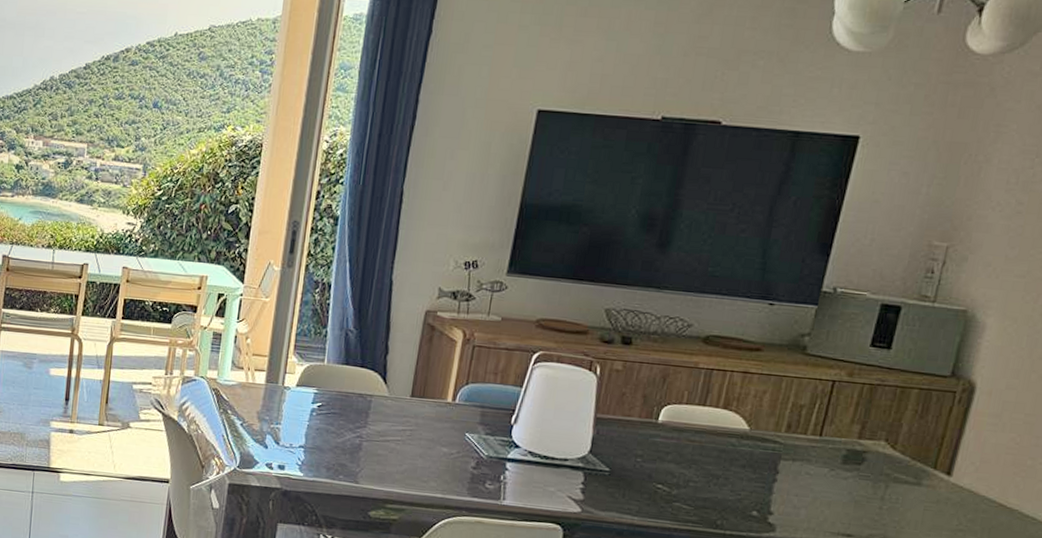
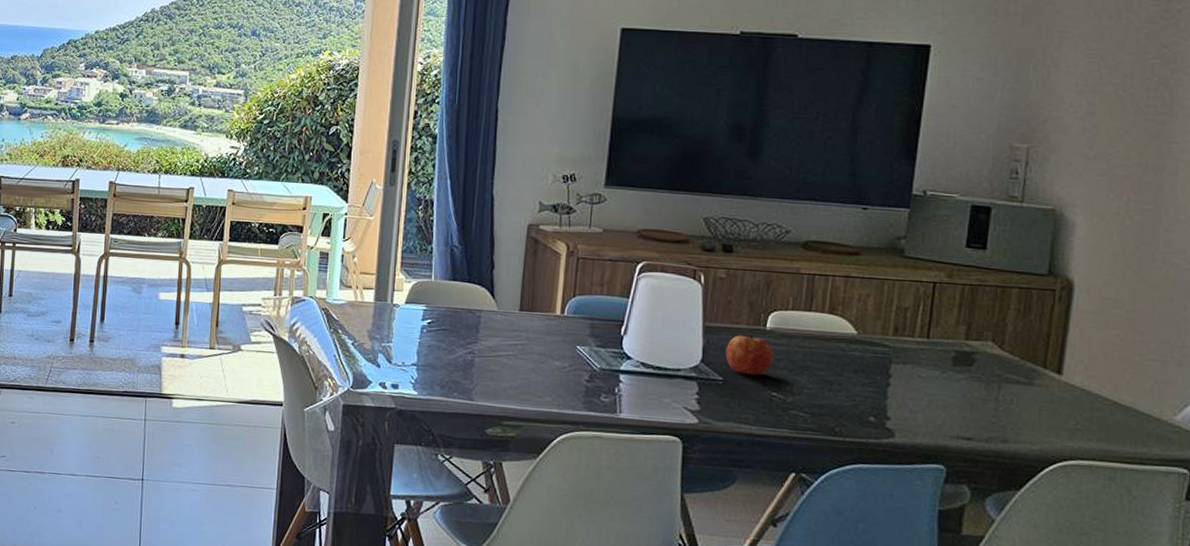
apple: none [614,426,663,468] -> present [726,333,774,376]

